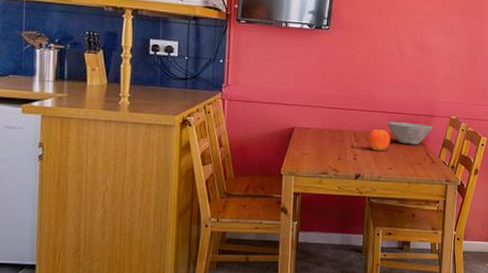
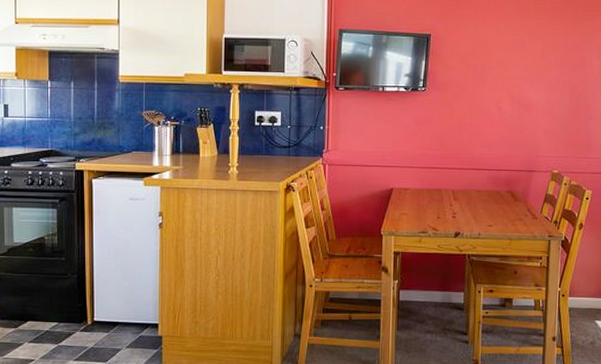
fruit: present [368,128,390,151] -> none [466,186,490,209]
bowl: present [387,121,433,145] -> none [486,178,533,201]

